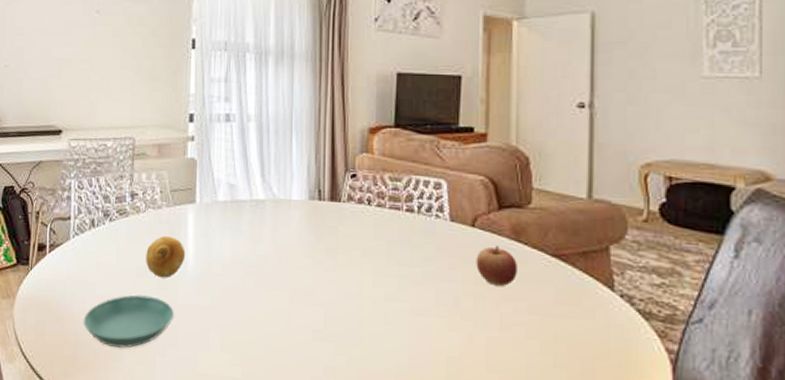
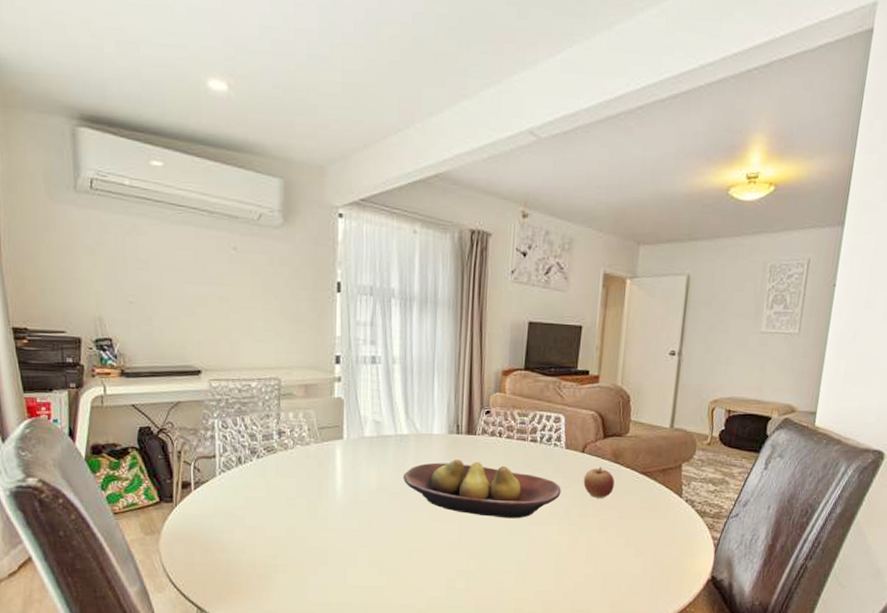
saucer: present [83,294,174,349] -> none [234,523,324,571]
fruit: present [146,235,186,278] -> none [295,469,334,507]
fruit bowl: none [259,230,448,307] -> present [403,459,561,519]

